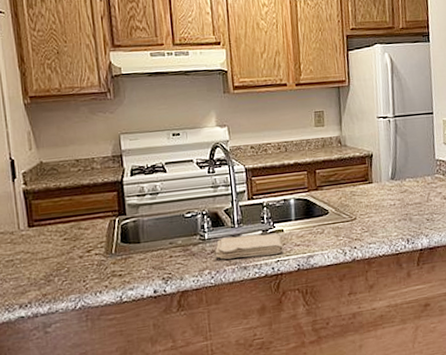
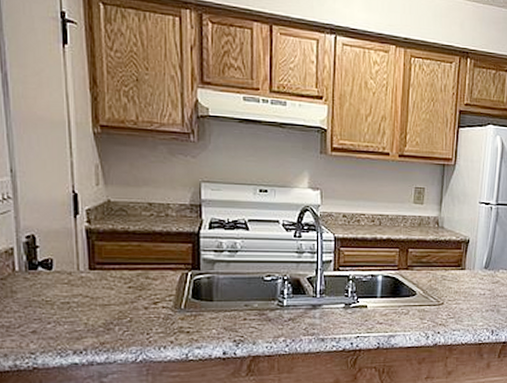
washcloth: present [215,234,284,260] -> none [292,306,366,330]

